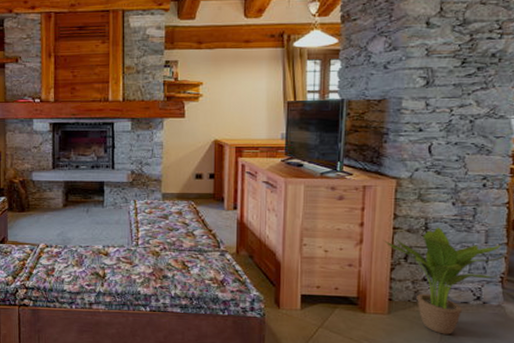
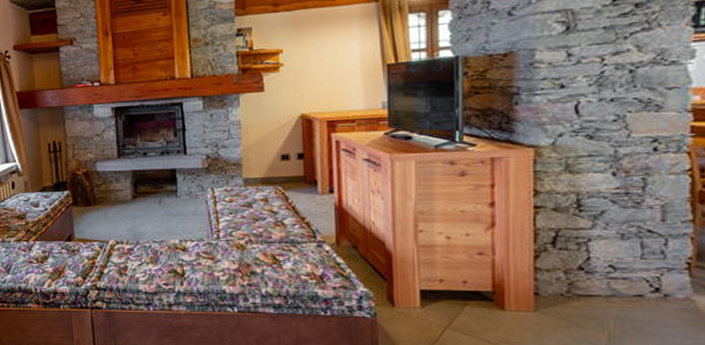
potted plant: present [382,228,505,335] -> none [521,204,691,336]

